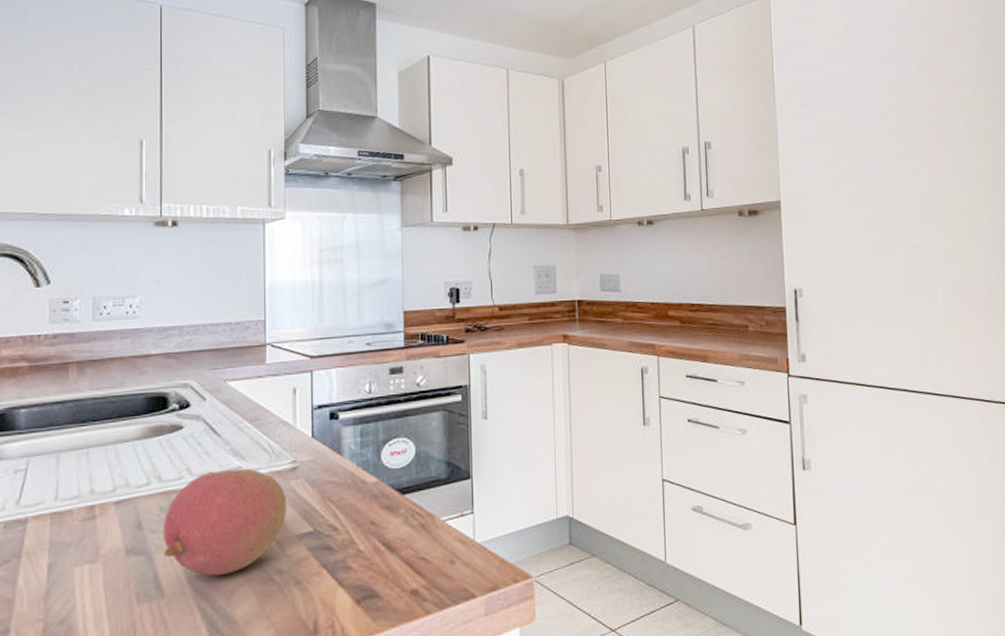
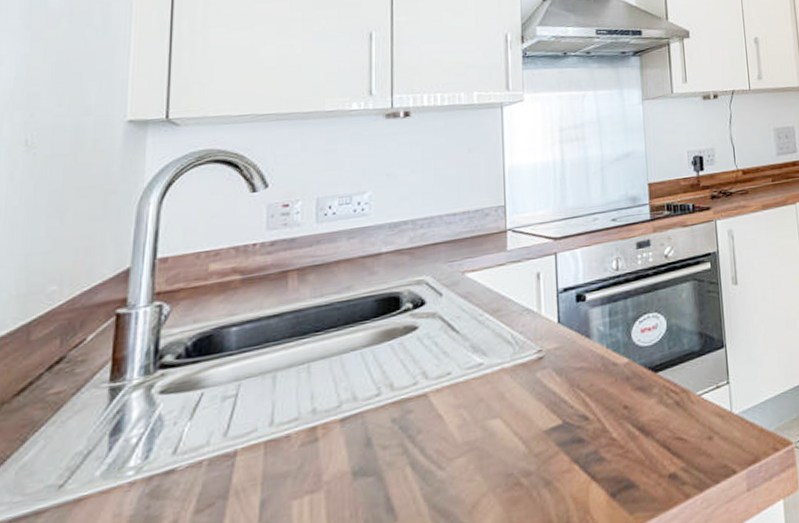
fruit: present [163,468,287,576] -> none [395,364,534,489]

